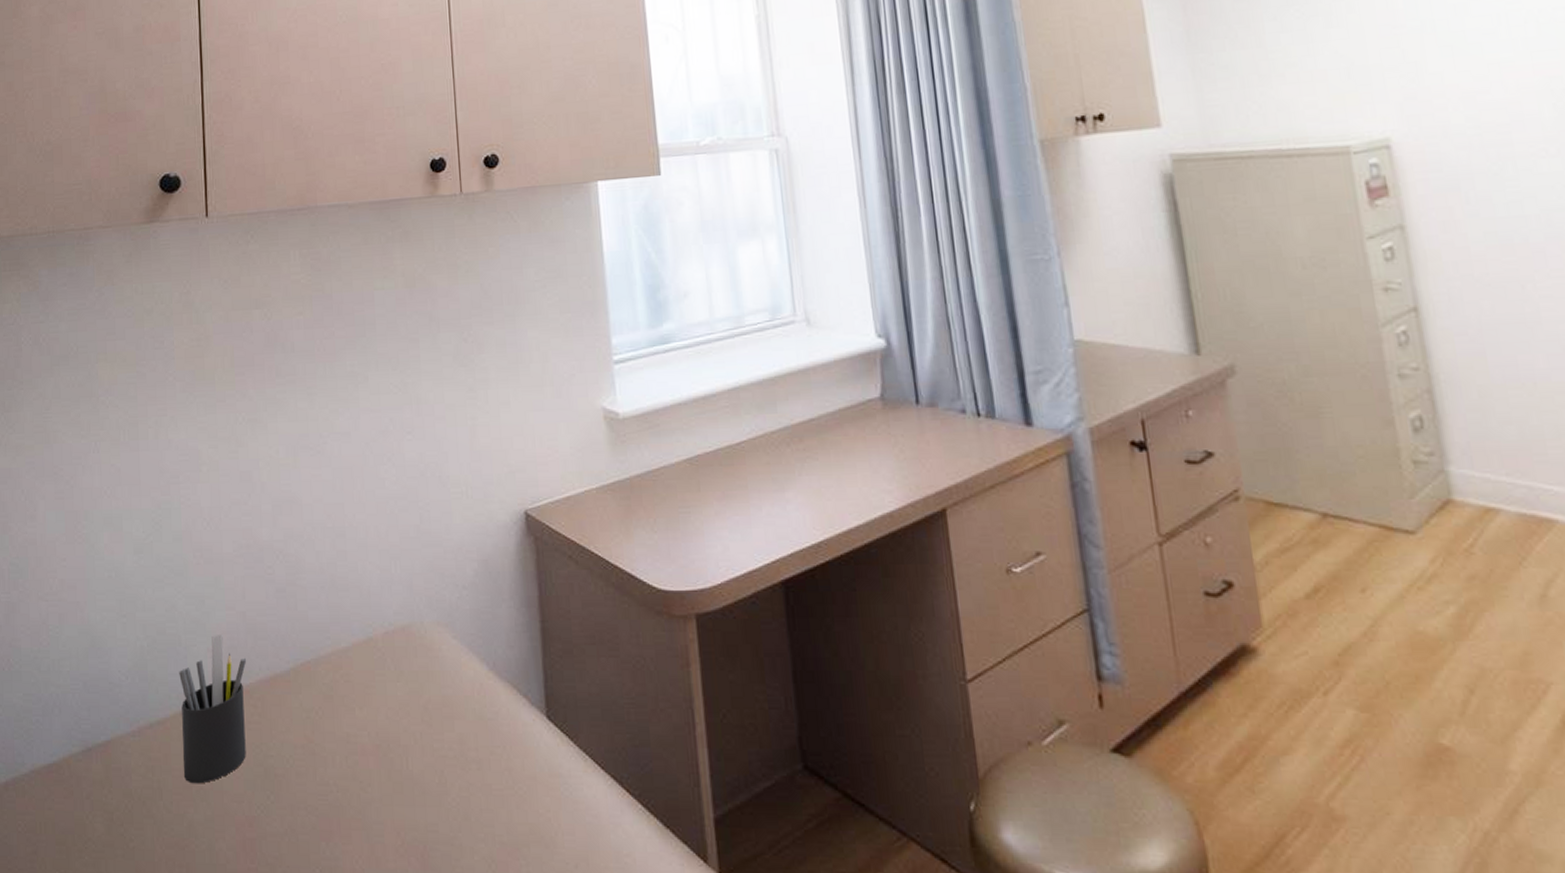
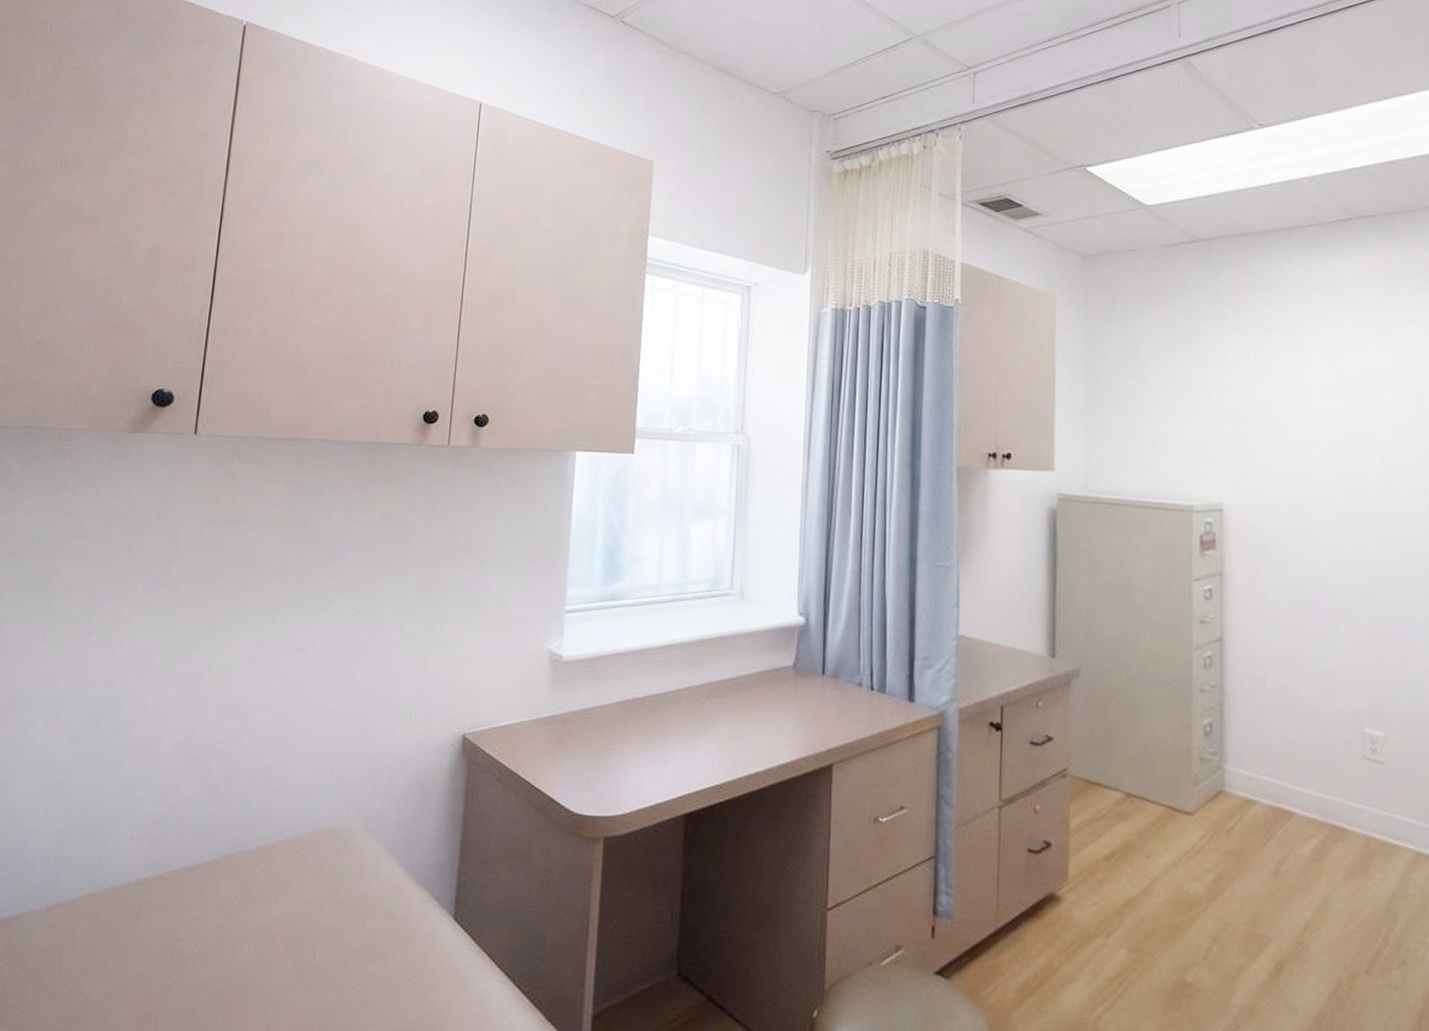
pen holder: present [179,633,247,784] -> none [86,823,170,962]

